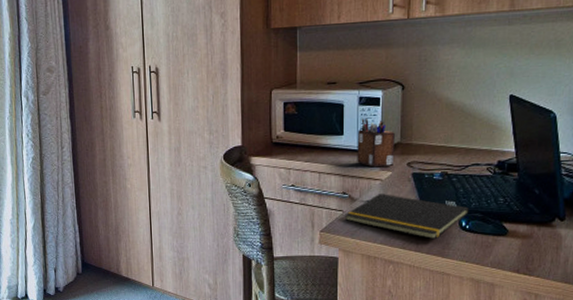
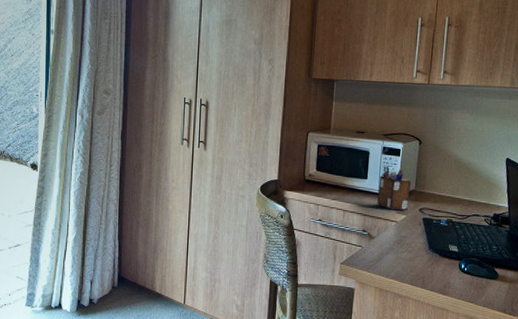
notepad: present [345,194,469,240] -> none [363,234,468,279]

